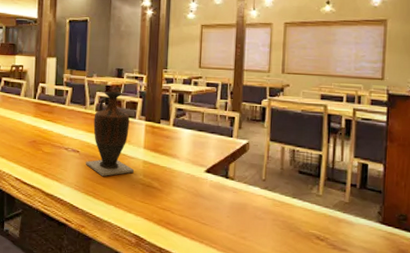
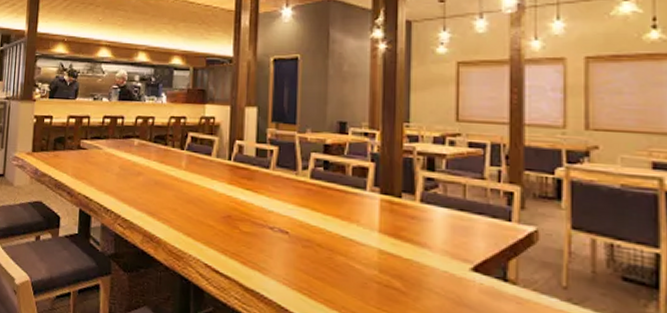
vase: present [85,91,135,176] -> none [297,152,366,269]

